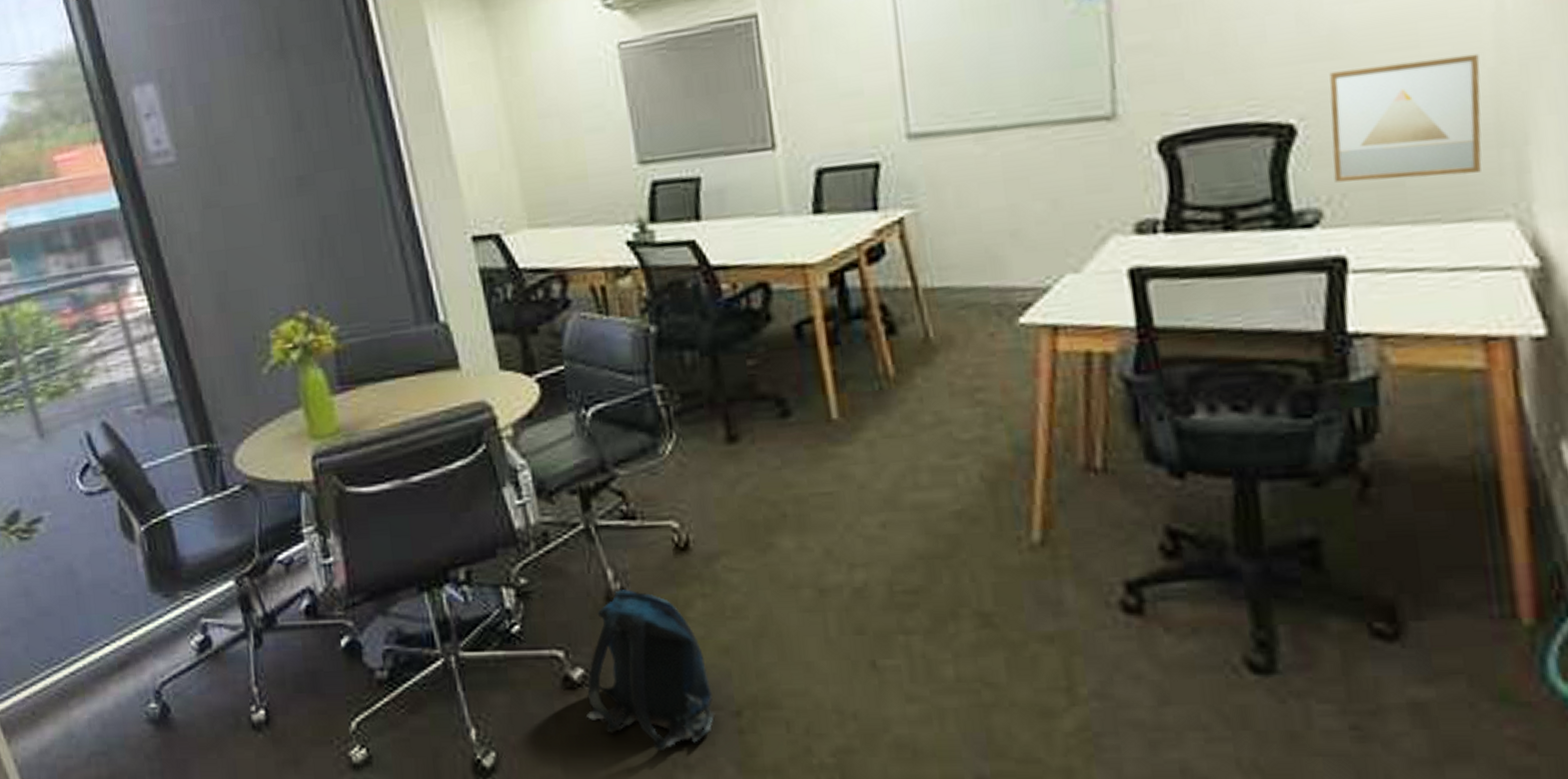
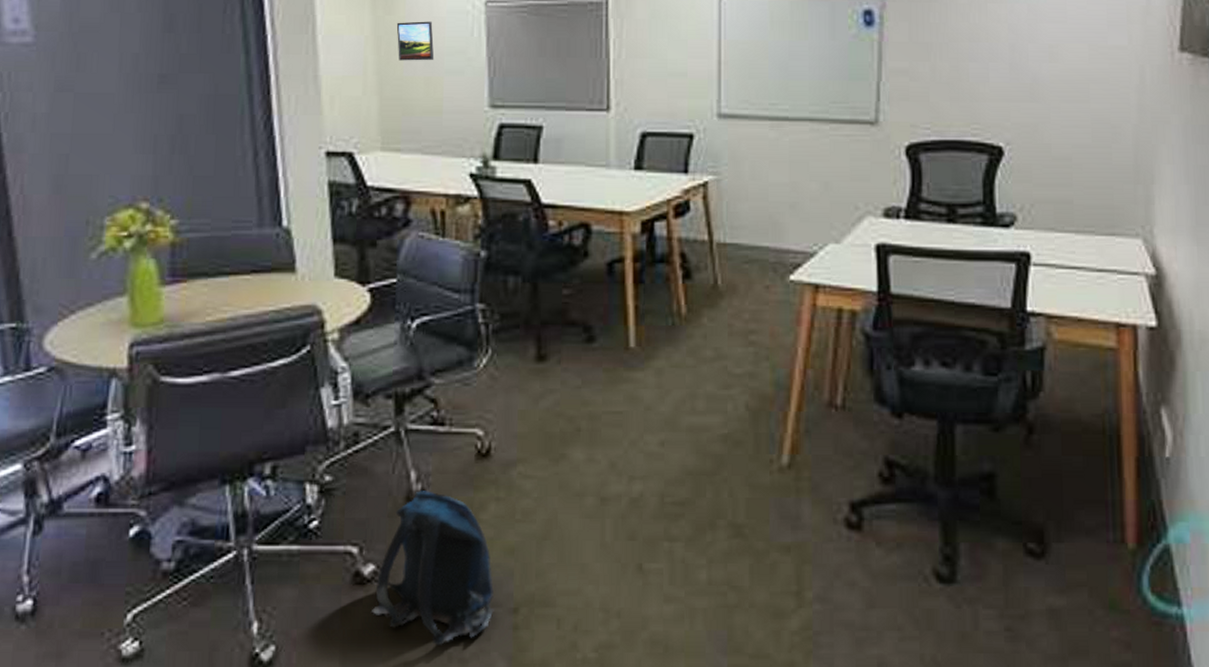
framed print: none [525,76,571,126] -> present [396,21,435,61]
wall art: present [1329,53,1482,183] -> none [1026,112,1127,200]

